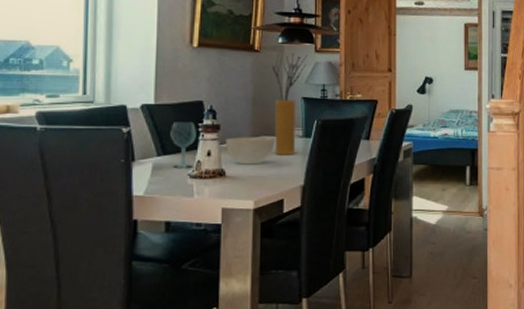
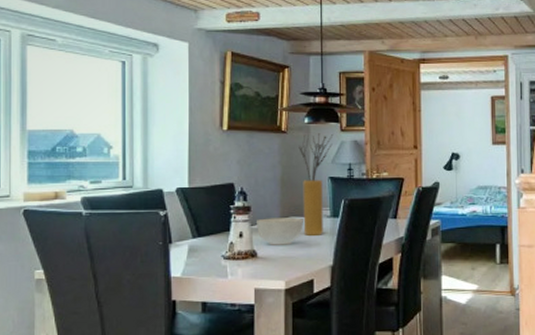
wine glass: present [170,121,196,169] -> none [204,203,228,251]

